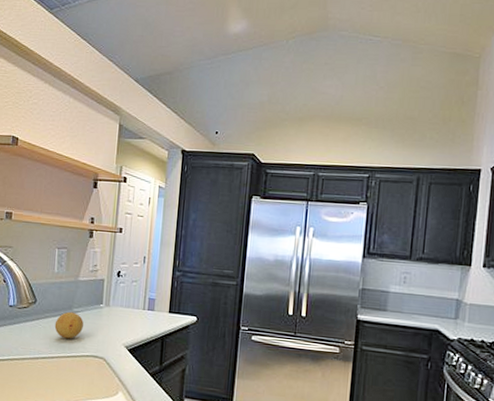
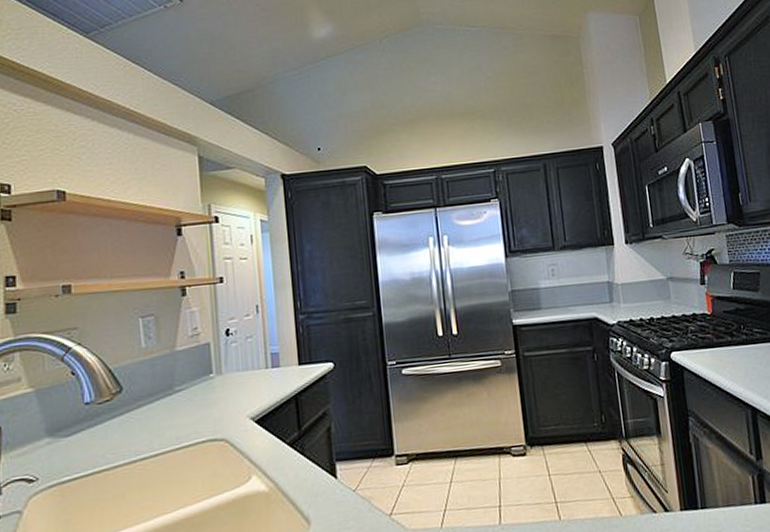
fruit: present [54,311,84,339] -> none [152,391,192,428]

